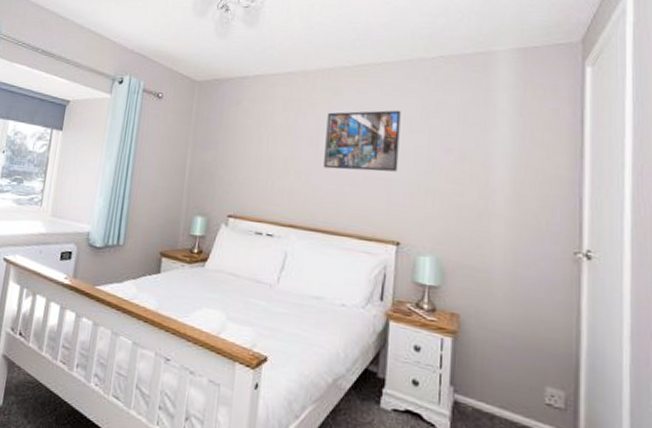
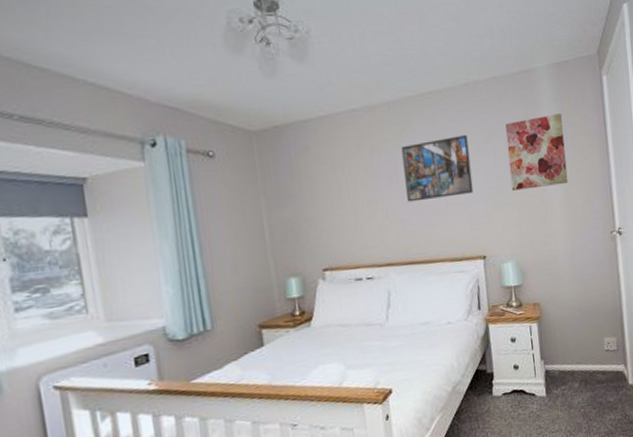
wall art: none [444,102,522,183] -> present [506,113,568,191]

